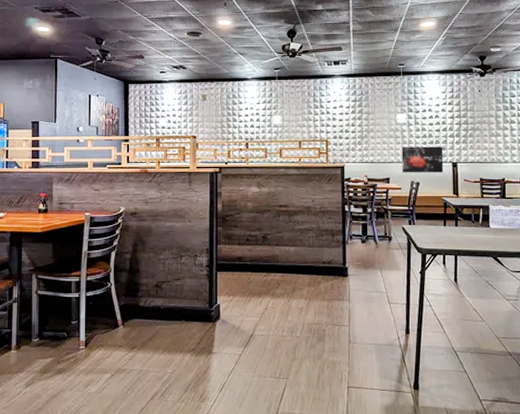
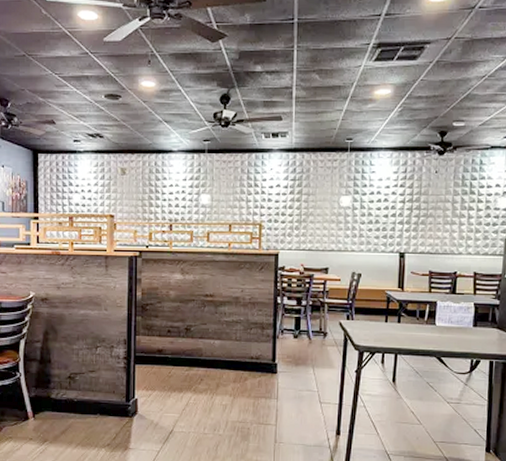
wall art: present [401,146,444,173] -> none [343,233,390,264]

